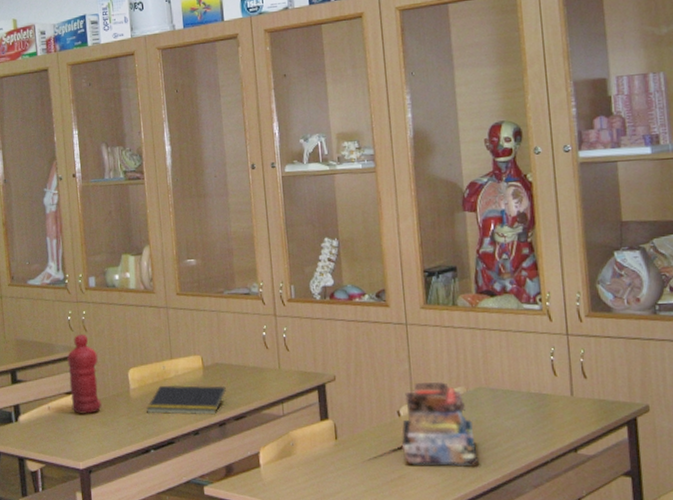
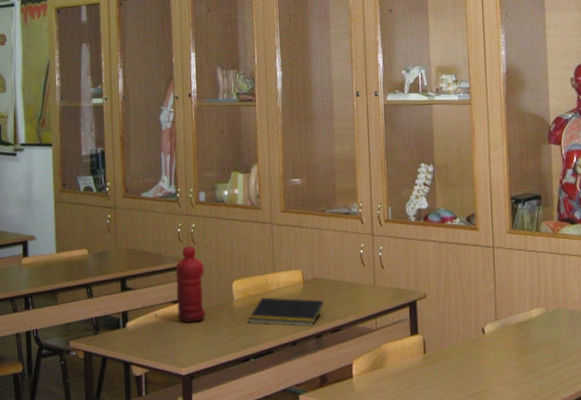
book: present [401,382,478,467] -> none [484,303,555,383]

